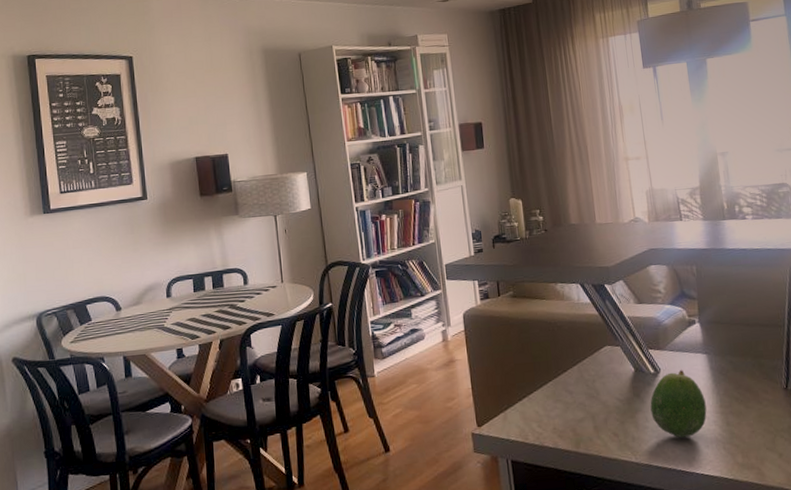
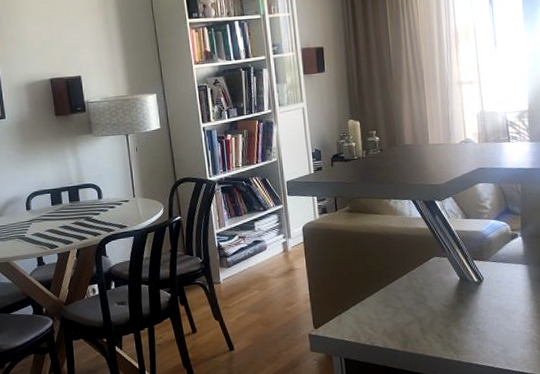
fruit: present [650,369,707,438] -> none [473,278,524,340]

